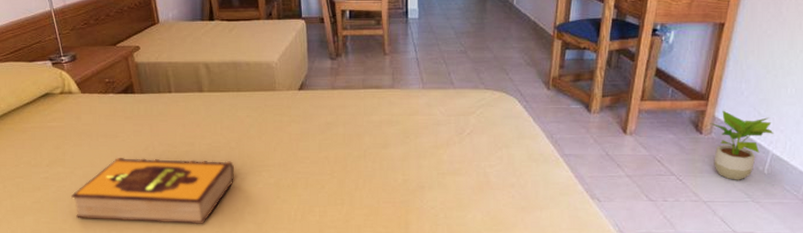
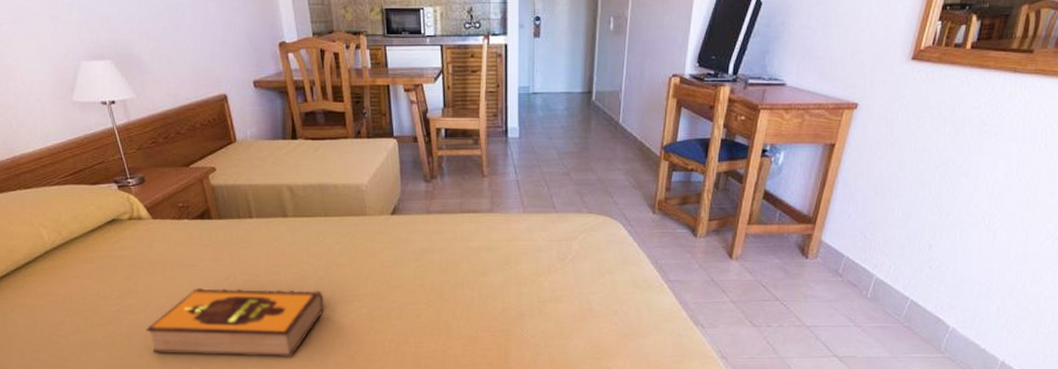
potted plant: present [709,110,774,180] -> none [816,234,879,305]

